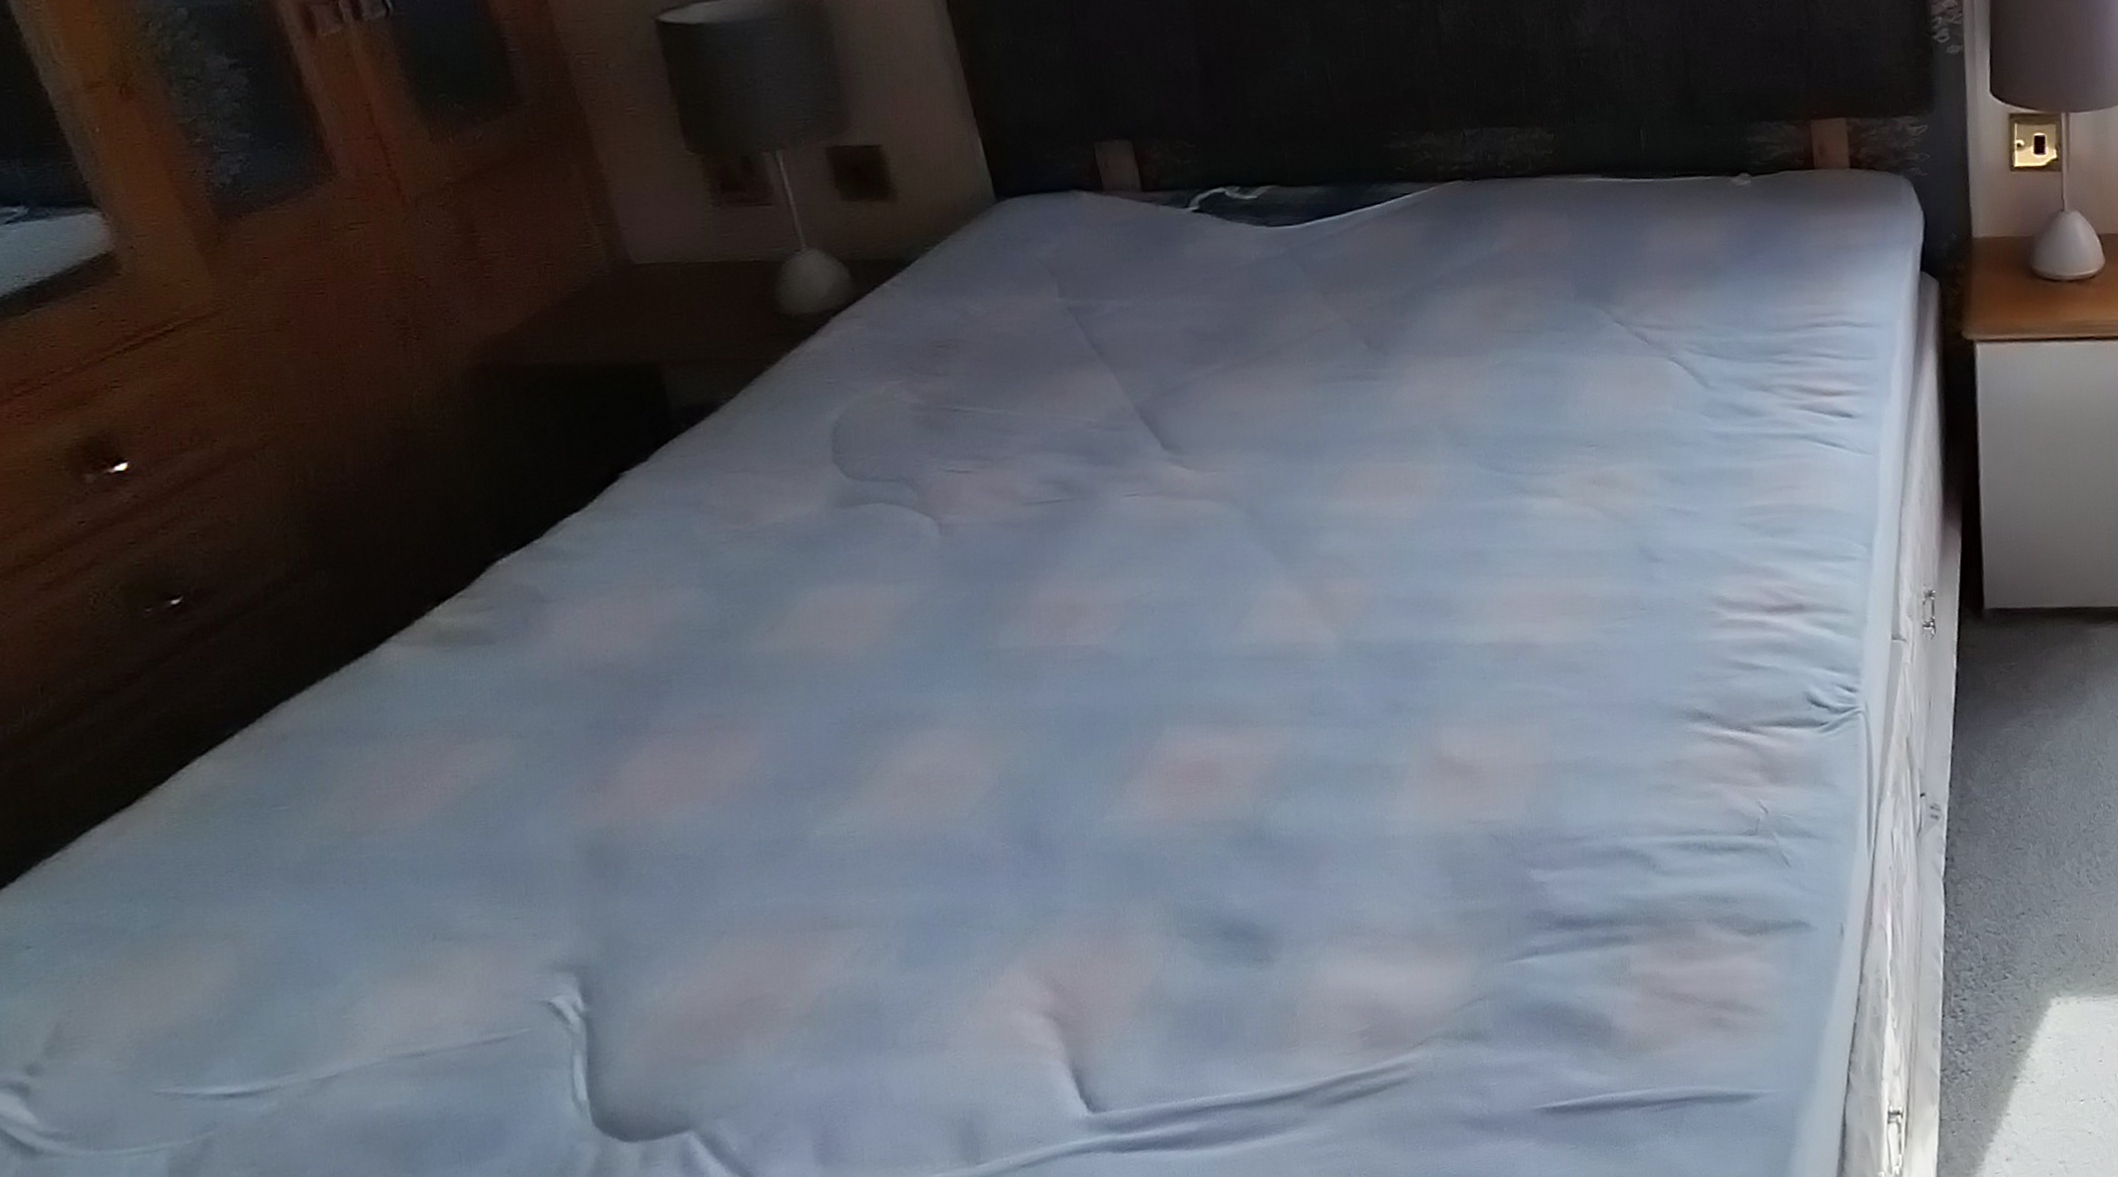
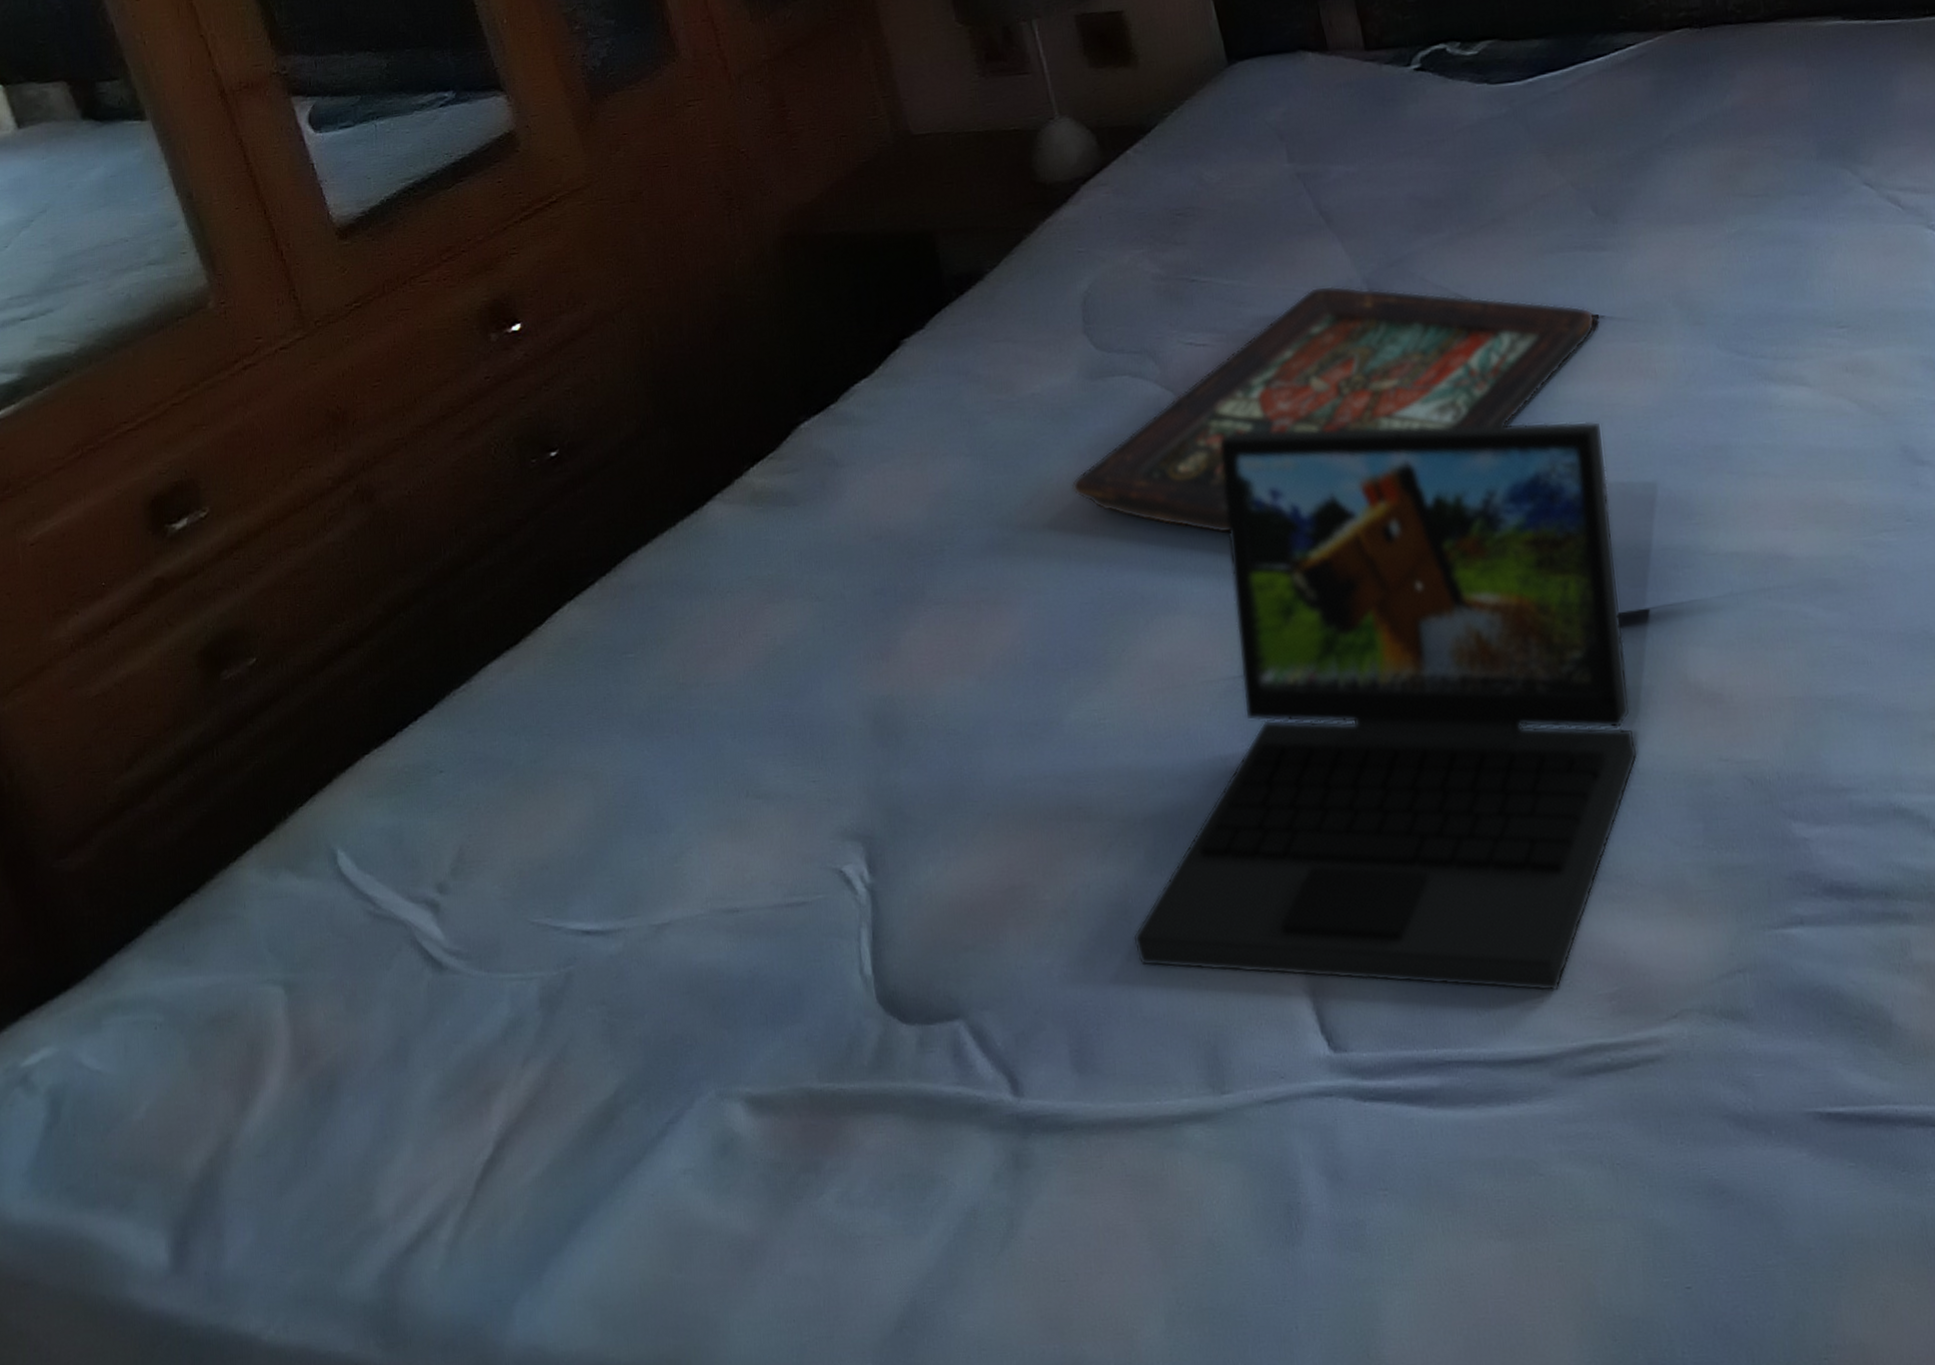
decorative tray: none [818,413,1365,650] -> present [1071,285,1596,534]
laptop: none [883,533,1395,1058] -> present [1132,420,1639,992]

